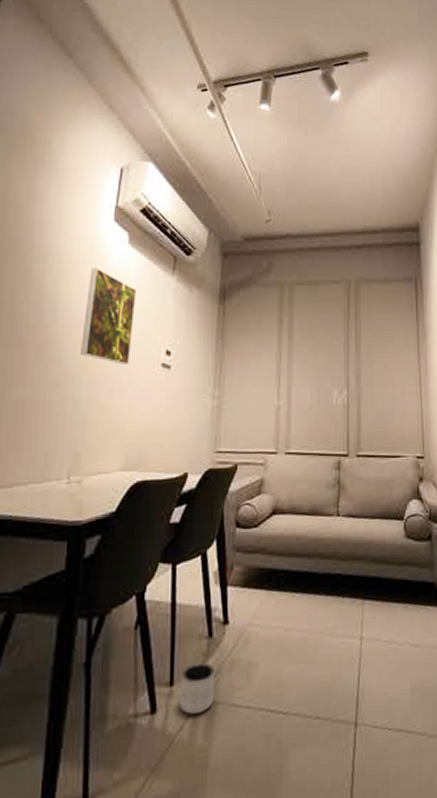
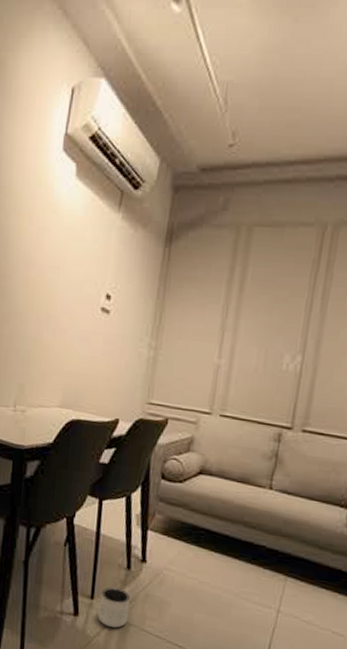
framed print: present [81,267,137,364] -> none [28,202,81,306]

